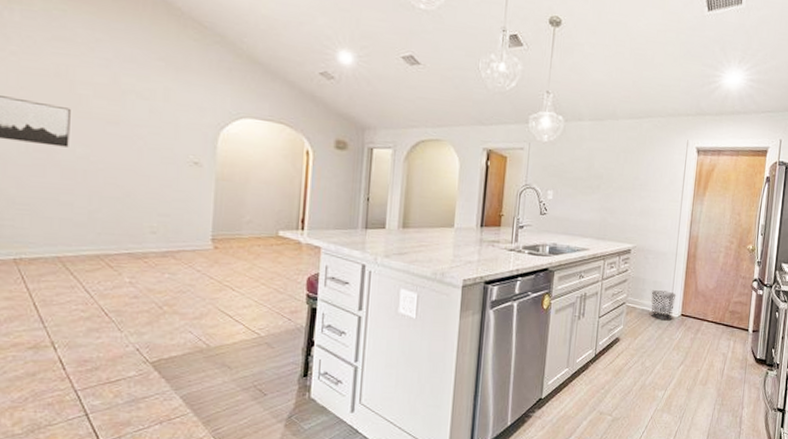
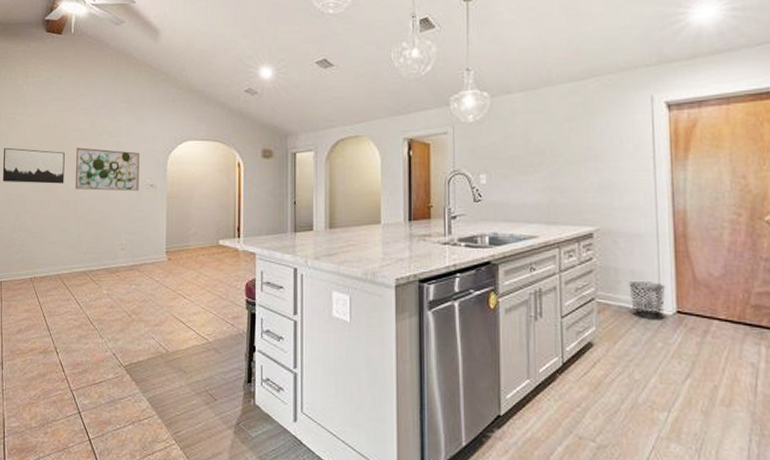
wall art: none [85,105,181,168] -> present [75,147,139,192]

